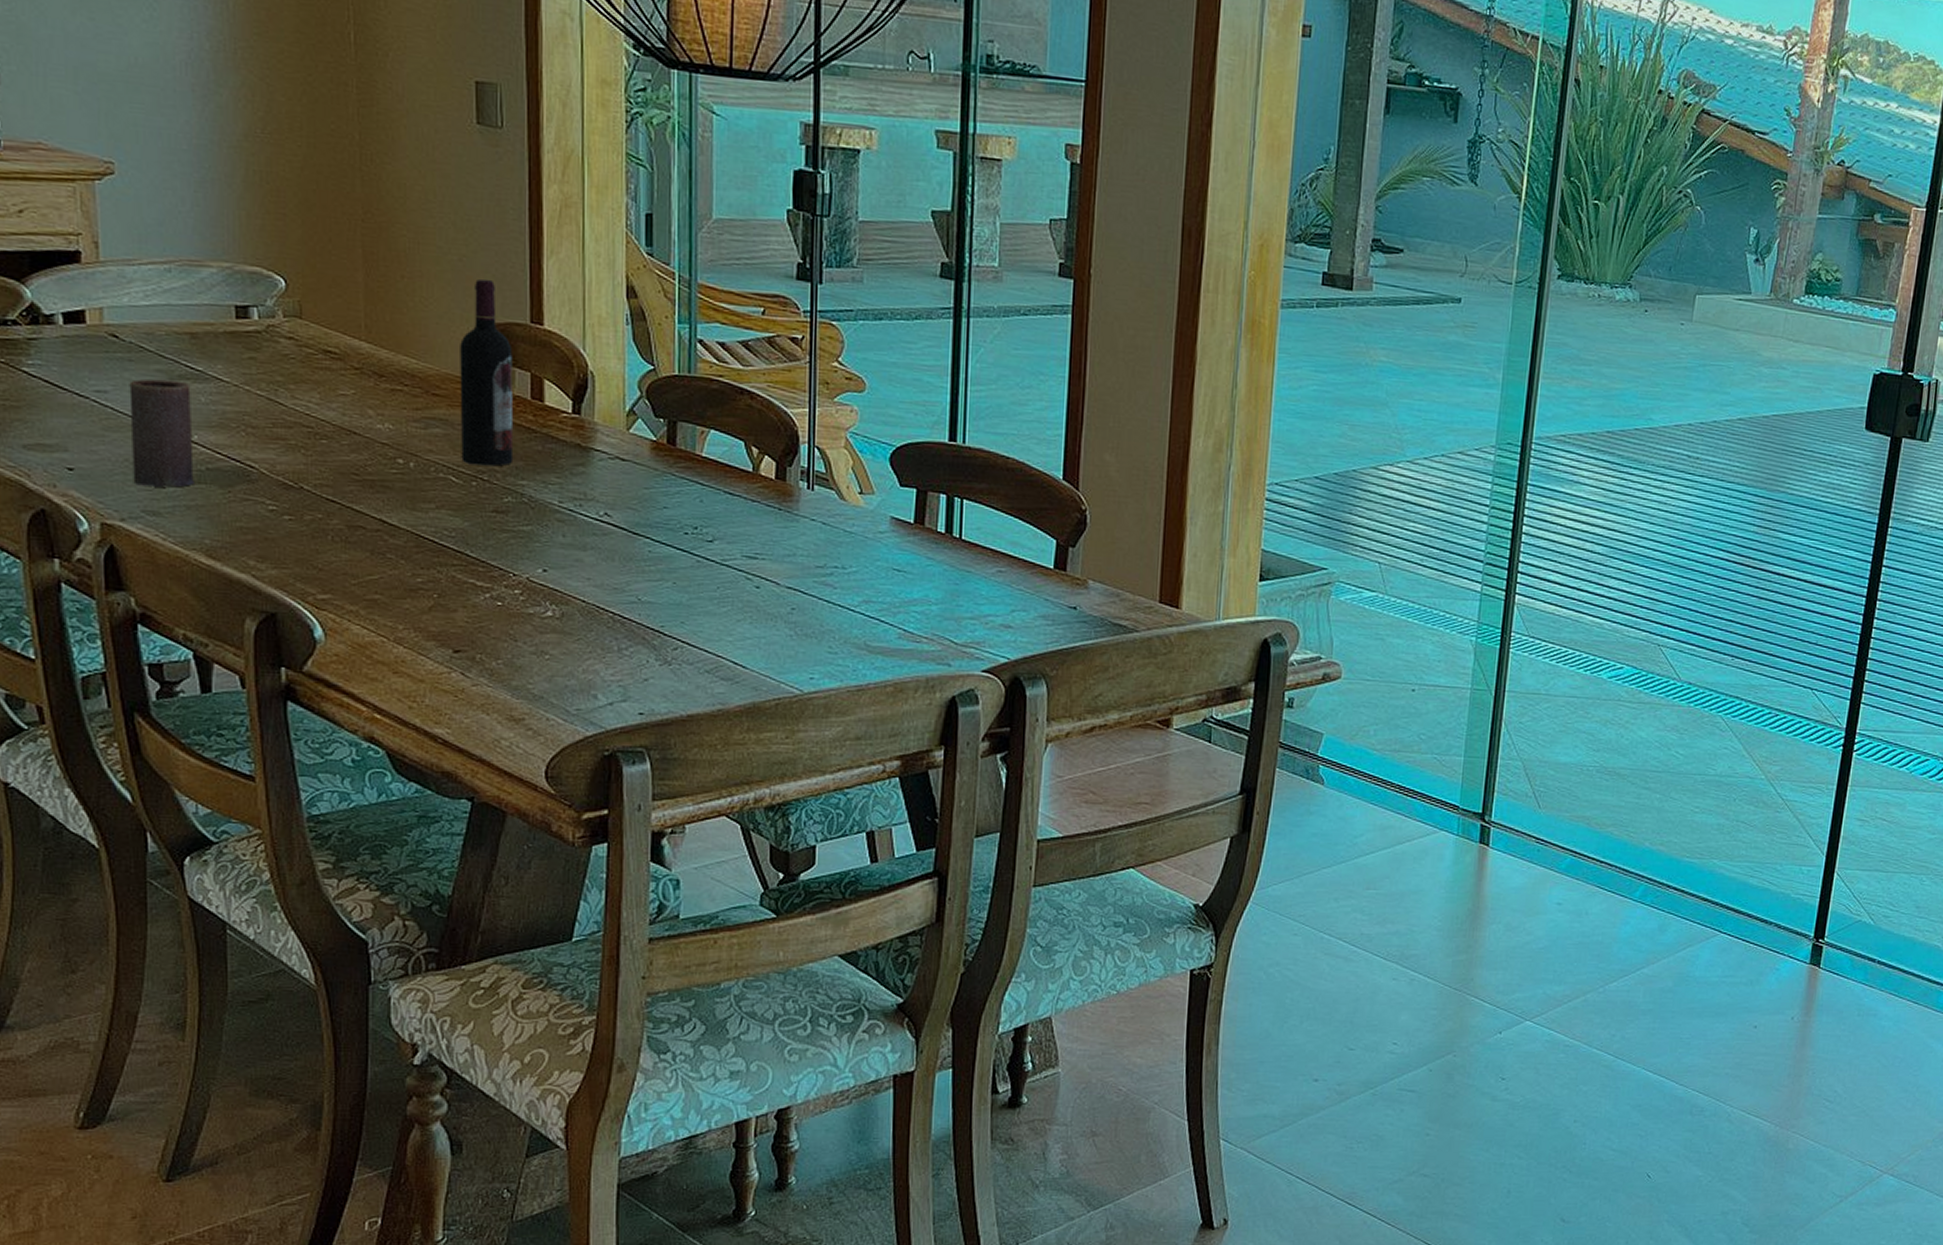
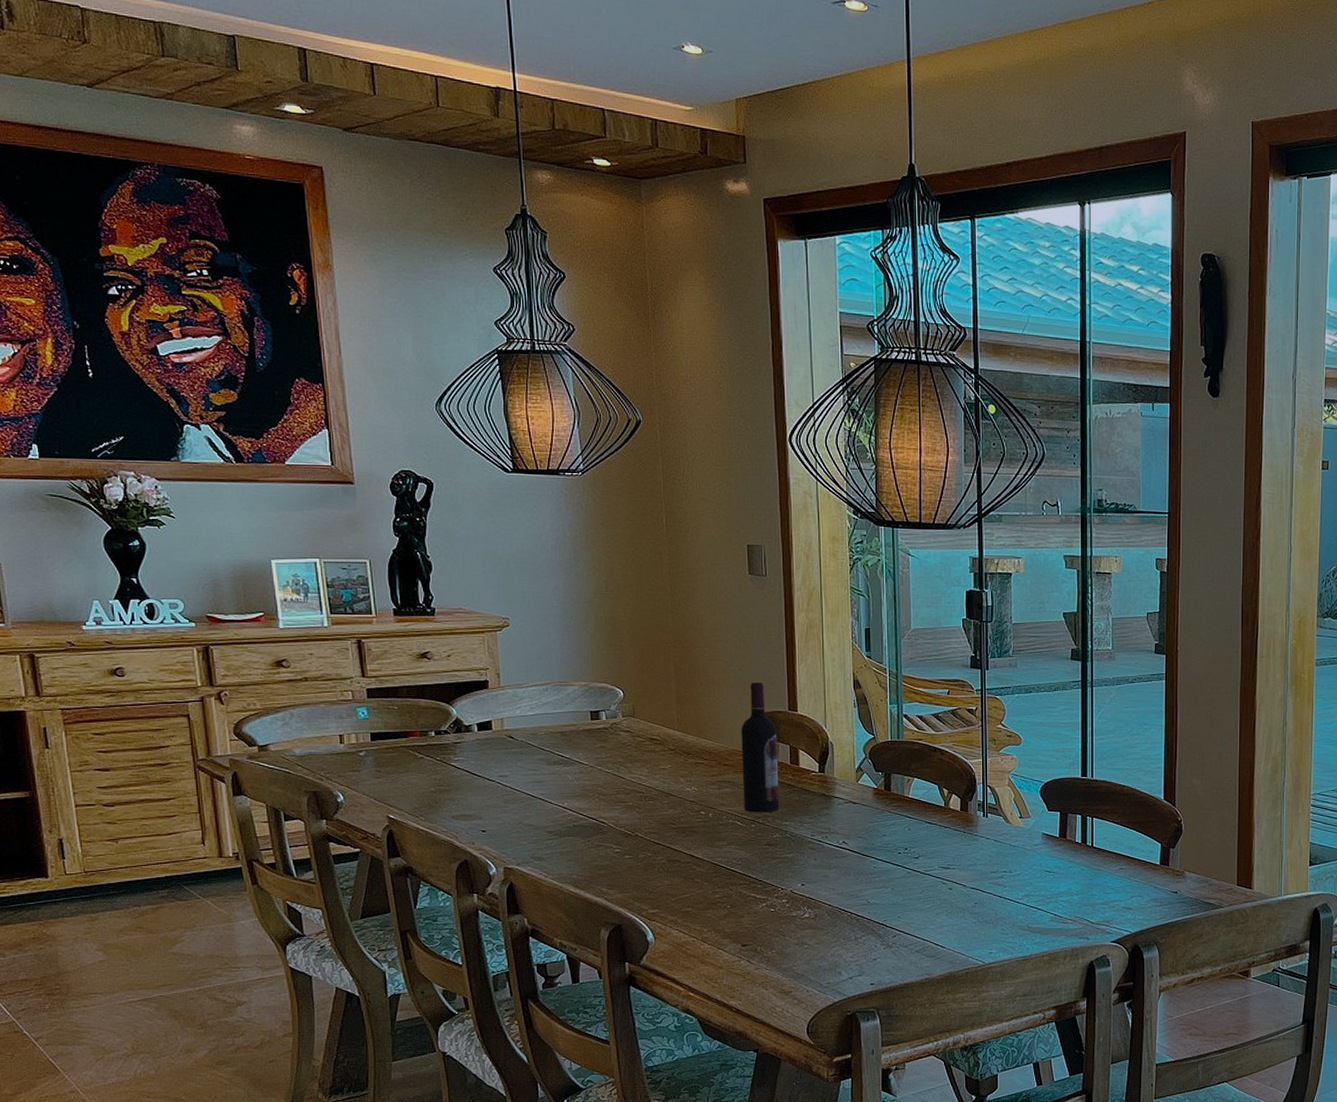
candle: present [129,378,194,488] -> none [521,765,565,840]

